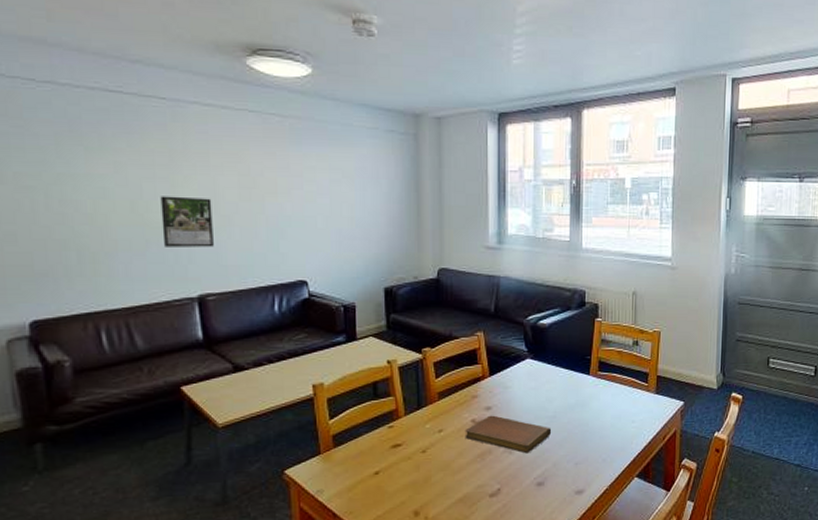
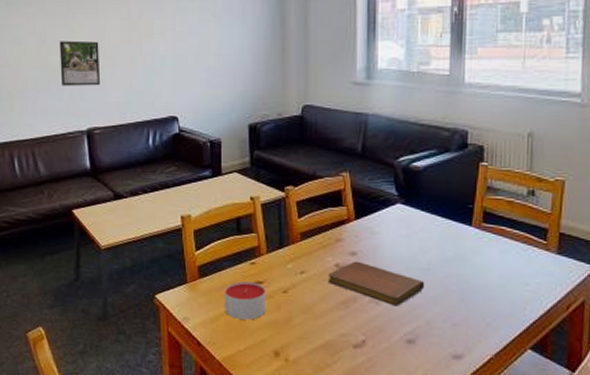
candle: none [362,446,405,485] -> present [225,281,266,320]

